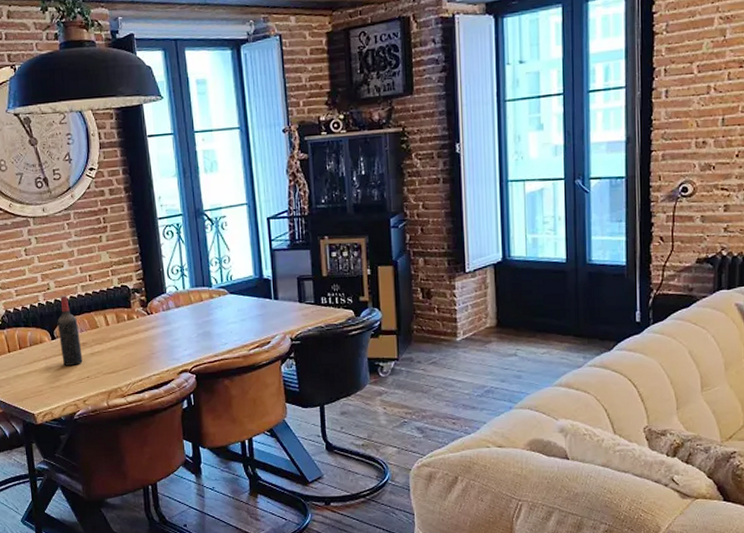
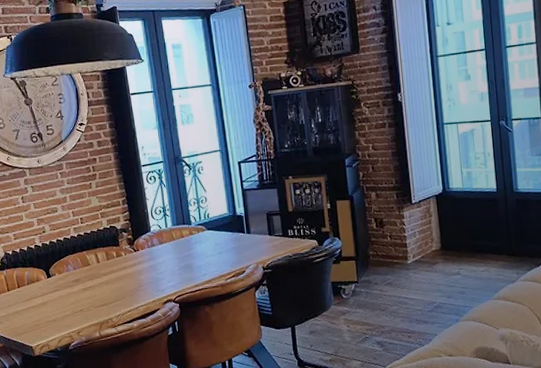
wine bottle: present [57,294,83,366] -> none [52,236,76,301]

